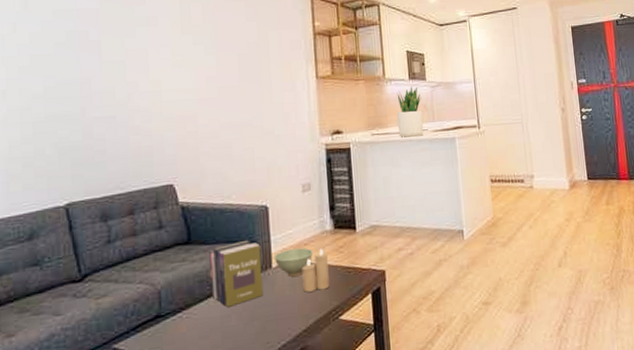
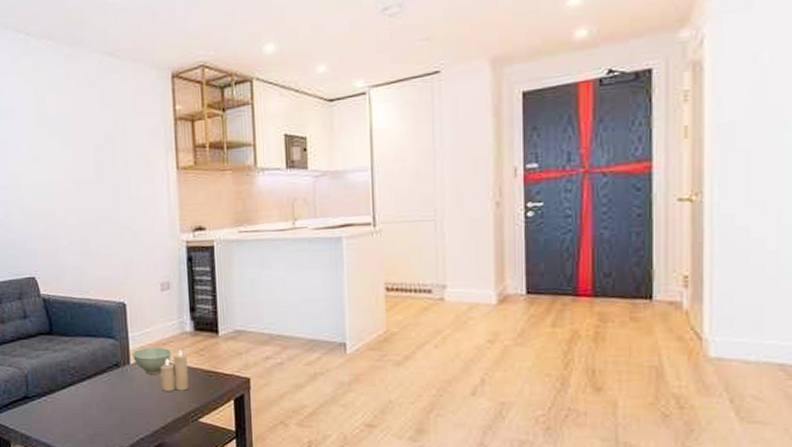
books: present [209,239,264,307] -> none [70,335,122,397]
planter: present [397,86,424,138] -> none [270,177,302,236]

